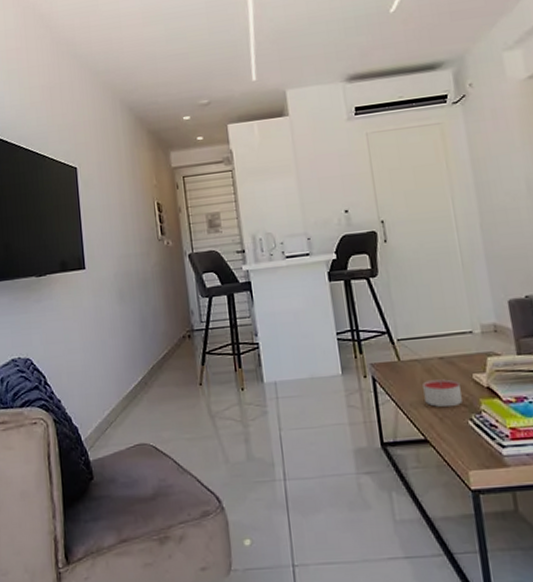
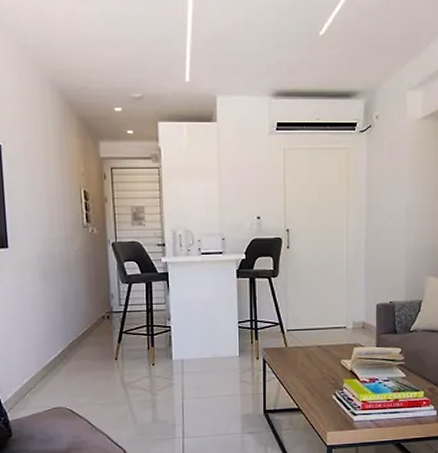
candle: present [422,379,462,408] -> none [302,363,330,385]

